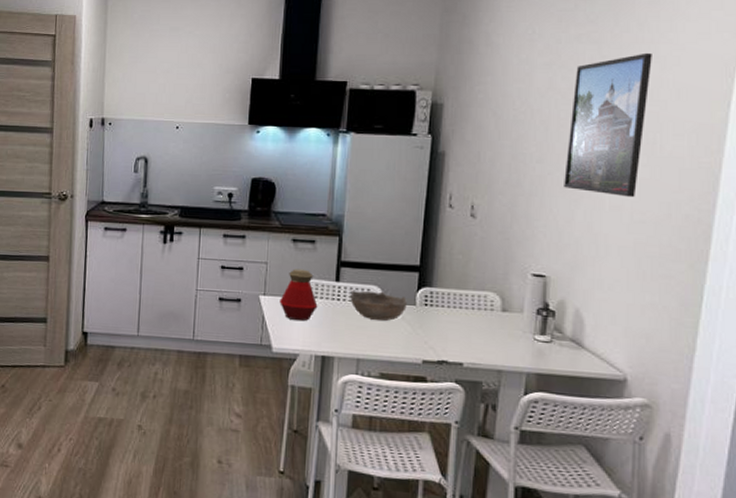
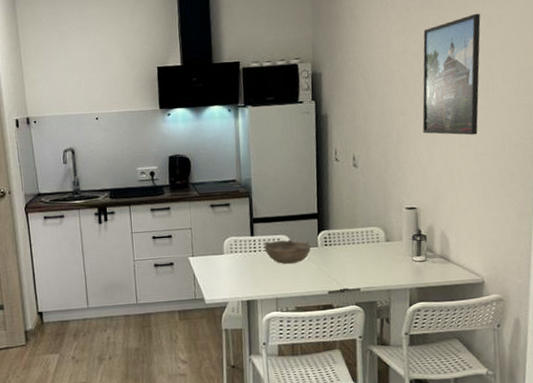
bottle: present [280,269,318,322] -> none [206,229,239,275]

